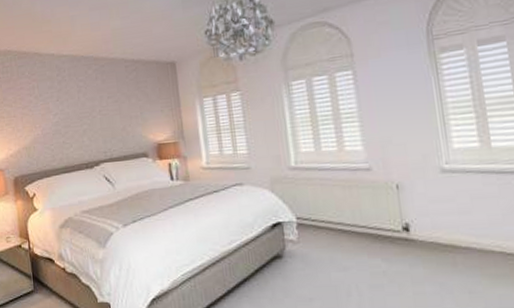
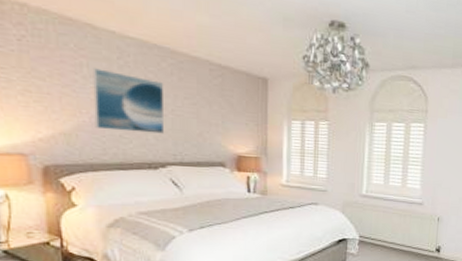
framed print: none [41,87,95,140] -> present [92,68,165,134]

